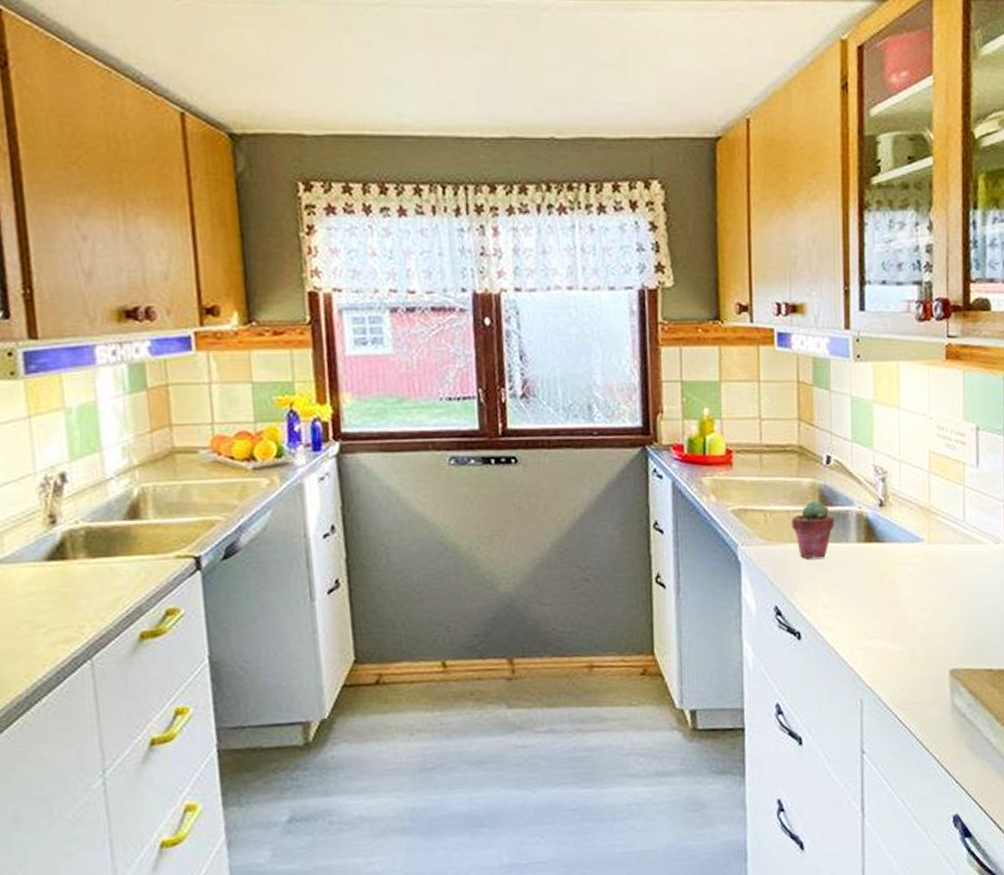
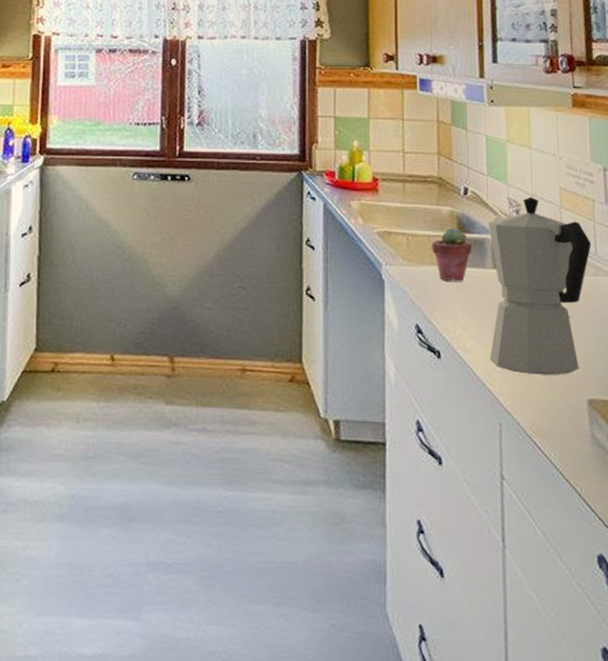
moka pot: none [851,463,960,649] -> present [488,197,592,375]

